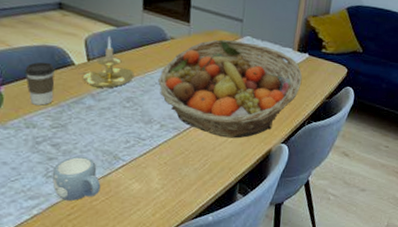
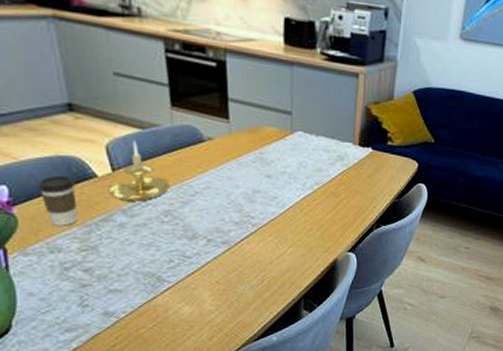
mug: present [52,156,101,201] -> none [88,280,146,330]
fruit basket: present [158,39,303,139] -> none [199,137,367,250]

